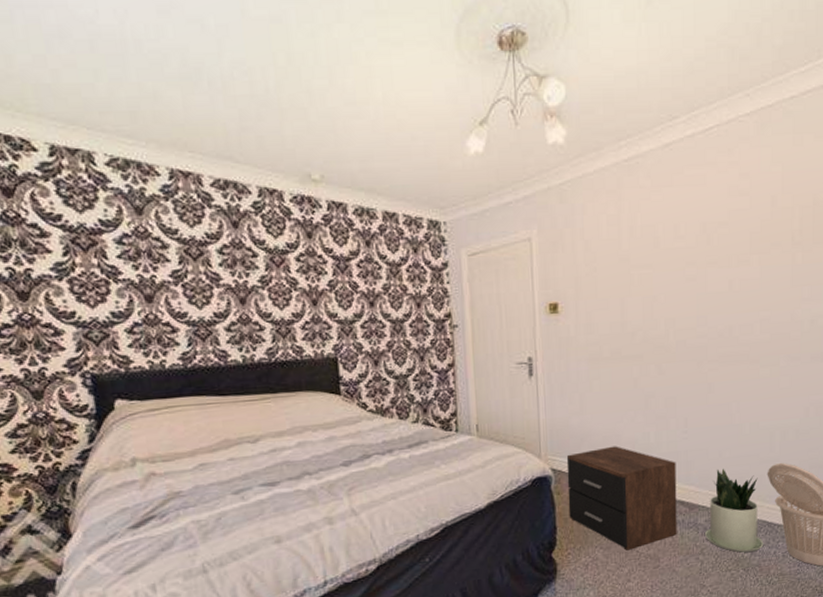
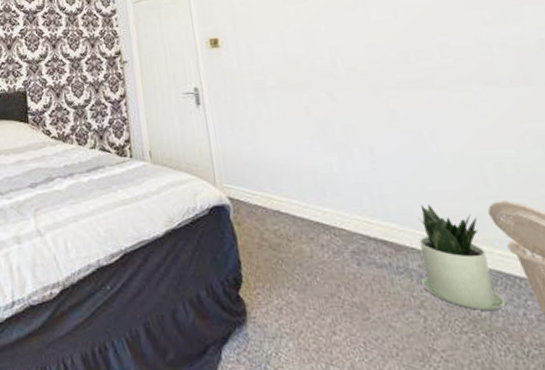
nightstand: present [566,446,677,550] -> none [243,175,386,295]

